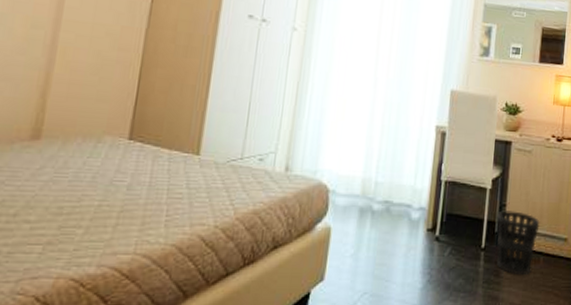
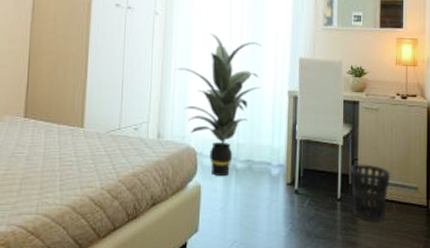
indoor plant: none [311,56,411,219] -> present [175,33,262,177]

